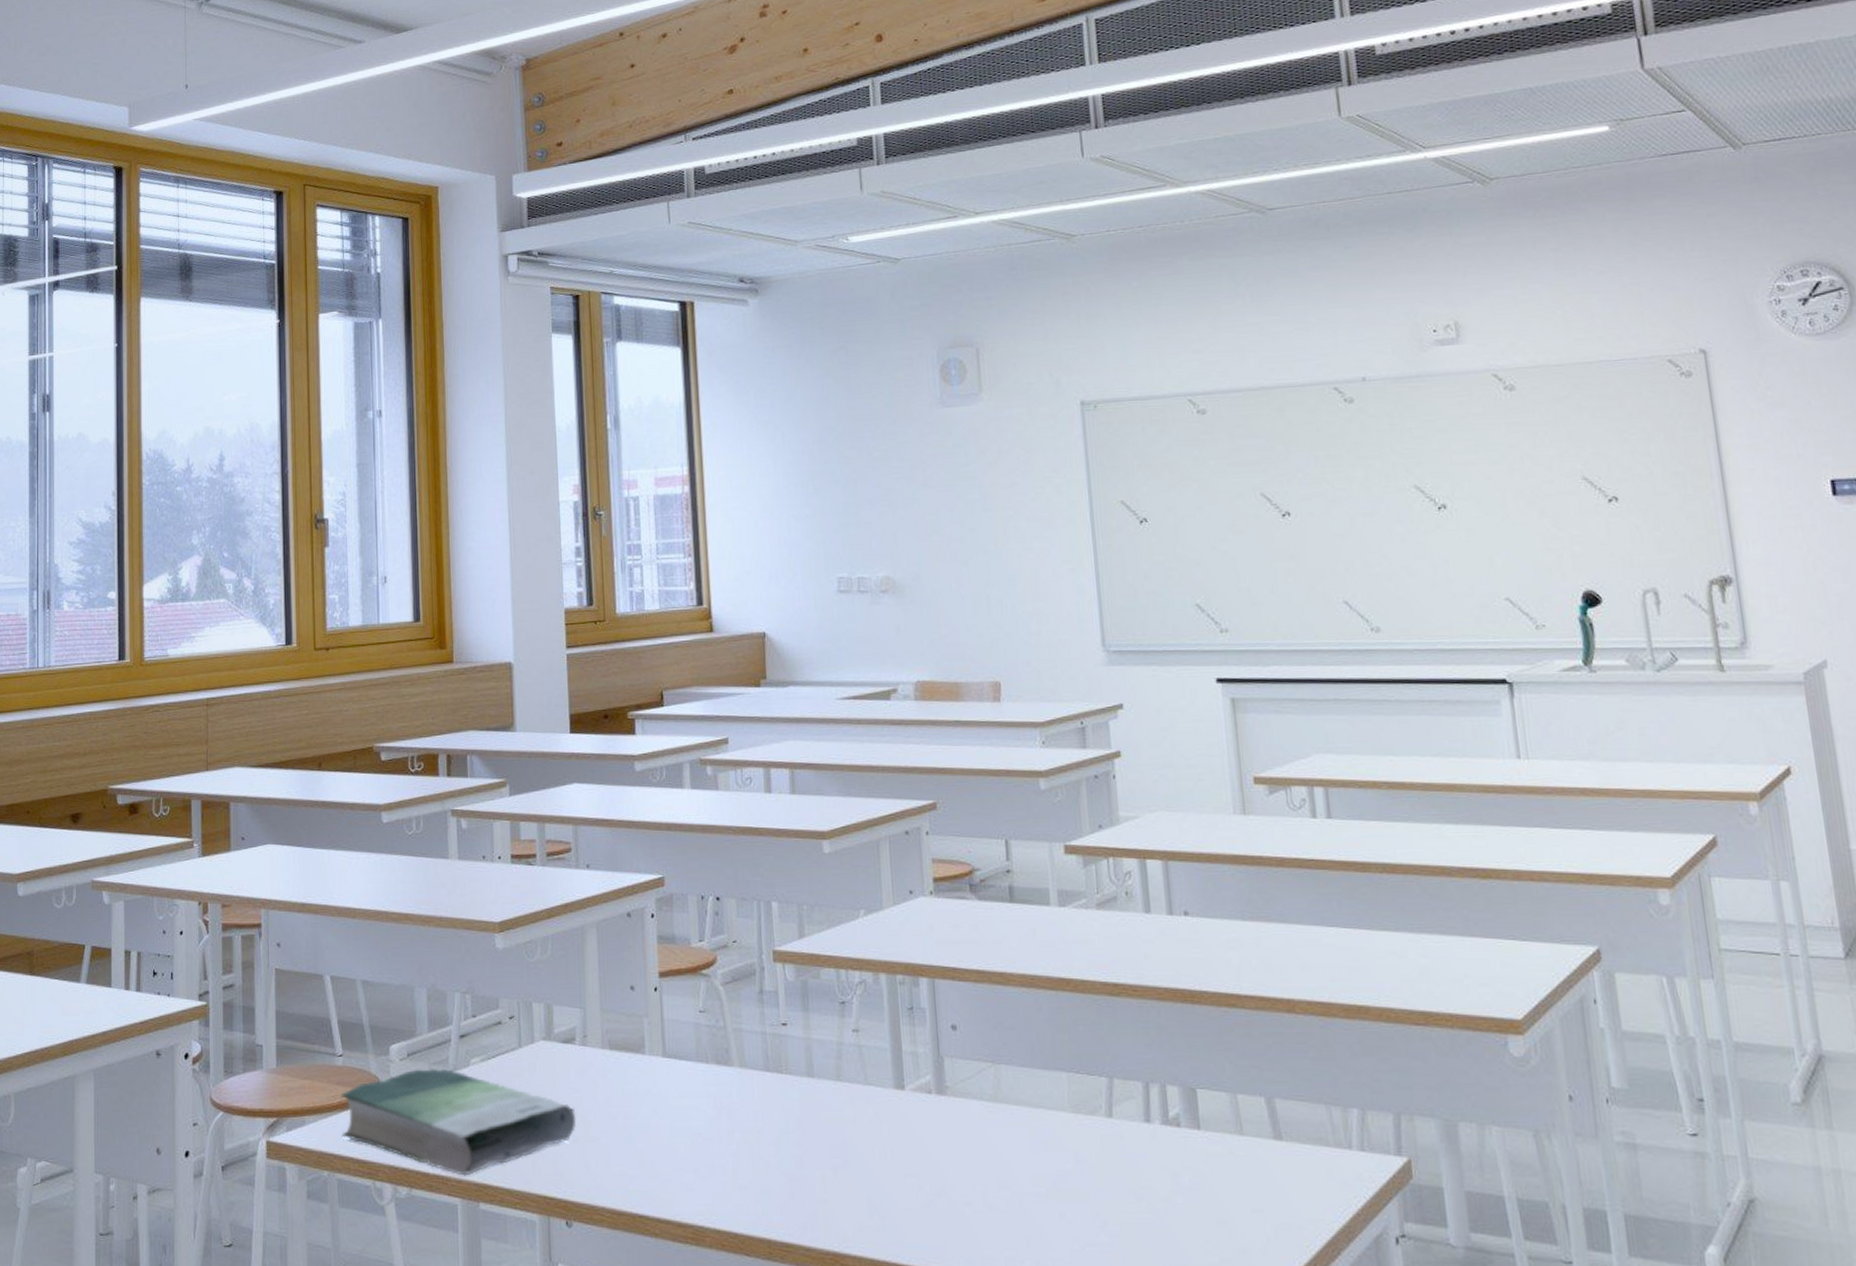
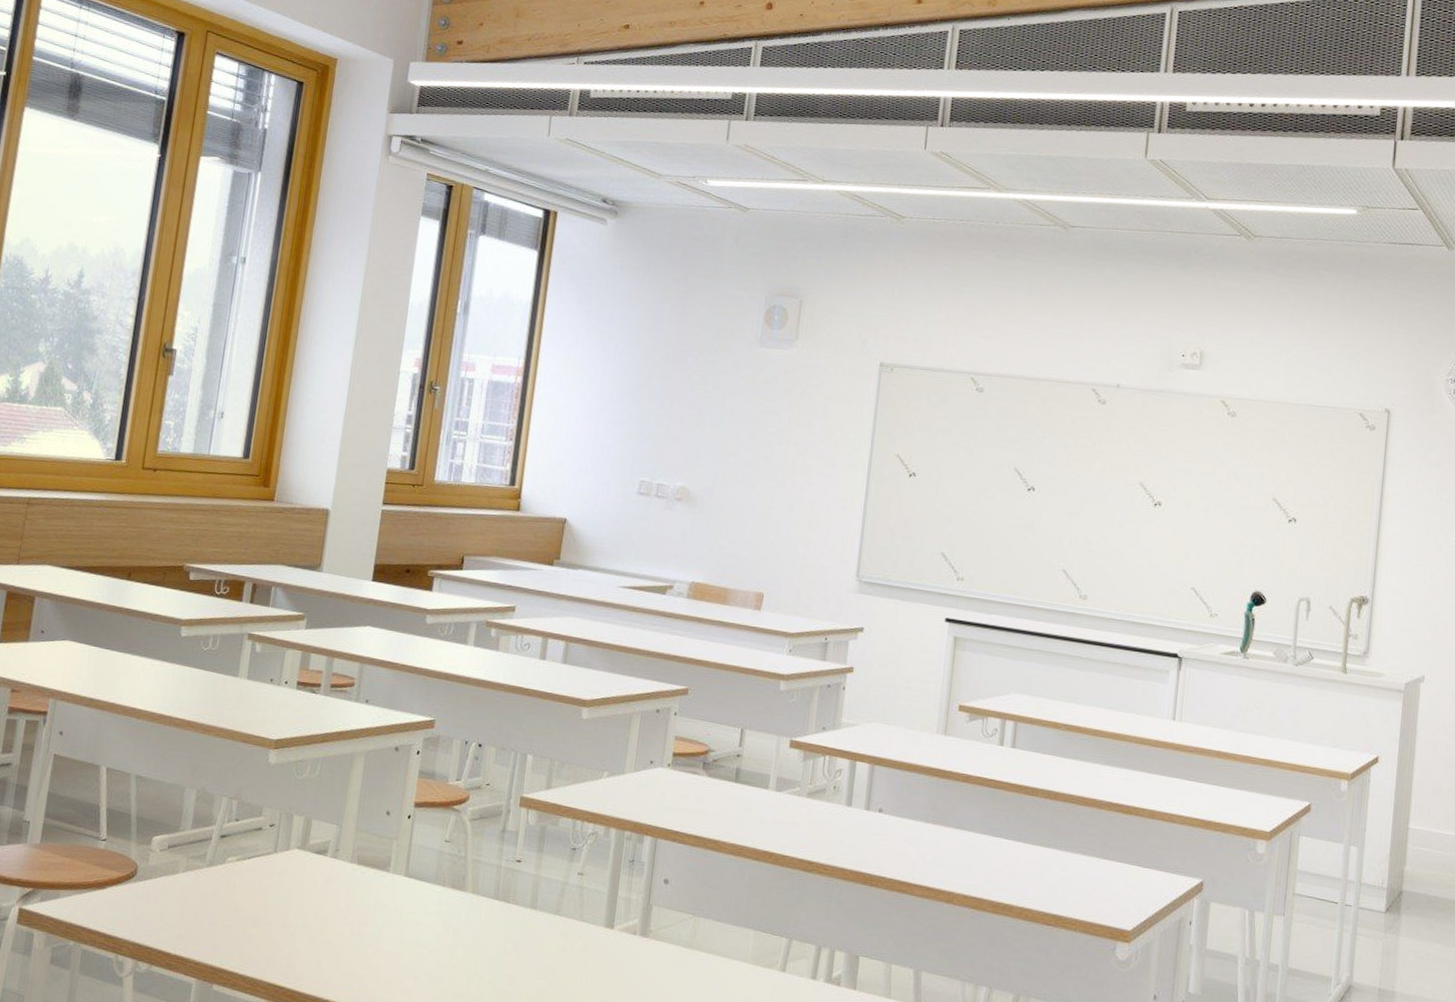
book: present [341,1068,577,1176] -> none [93,861,317,960]

